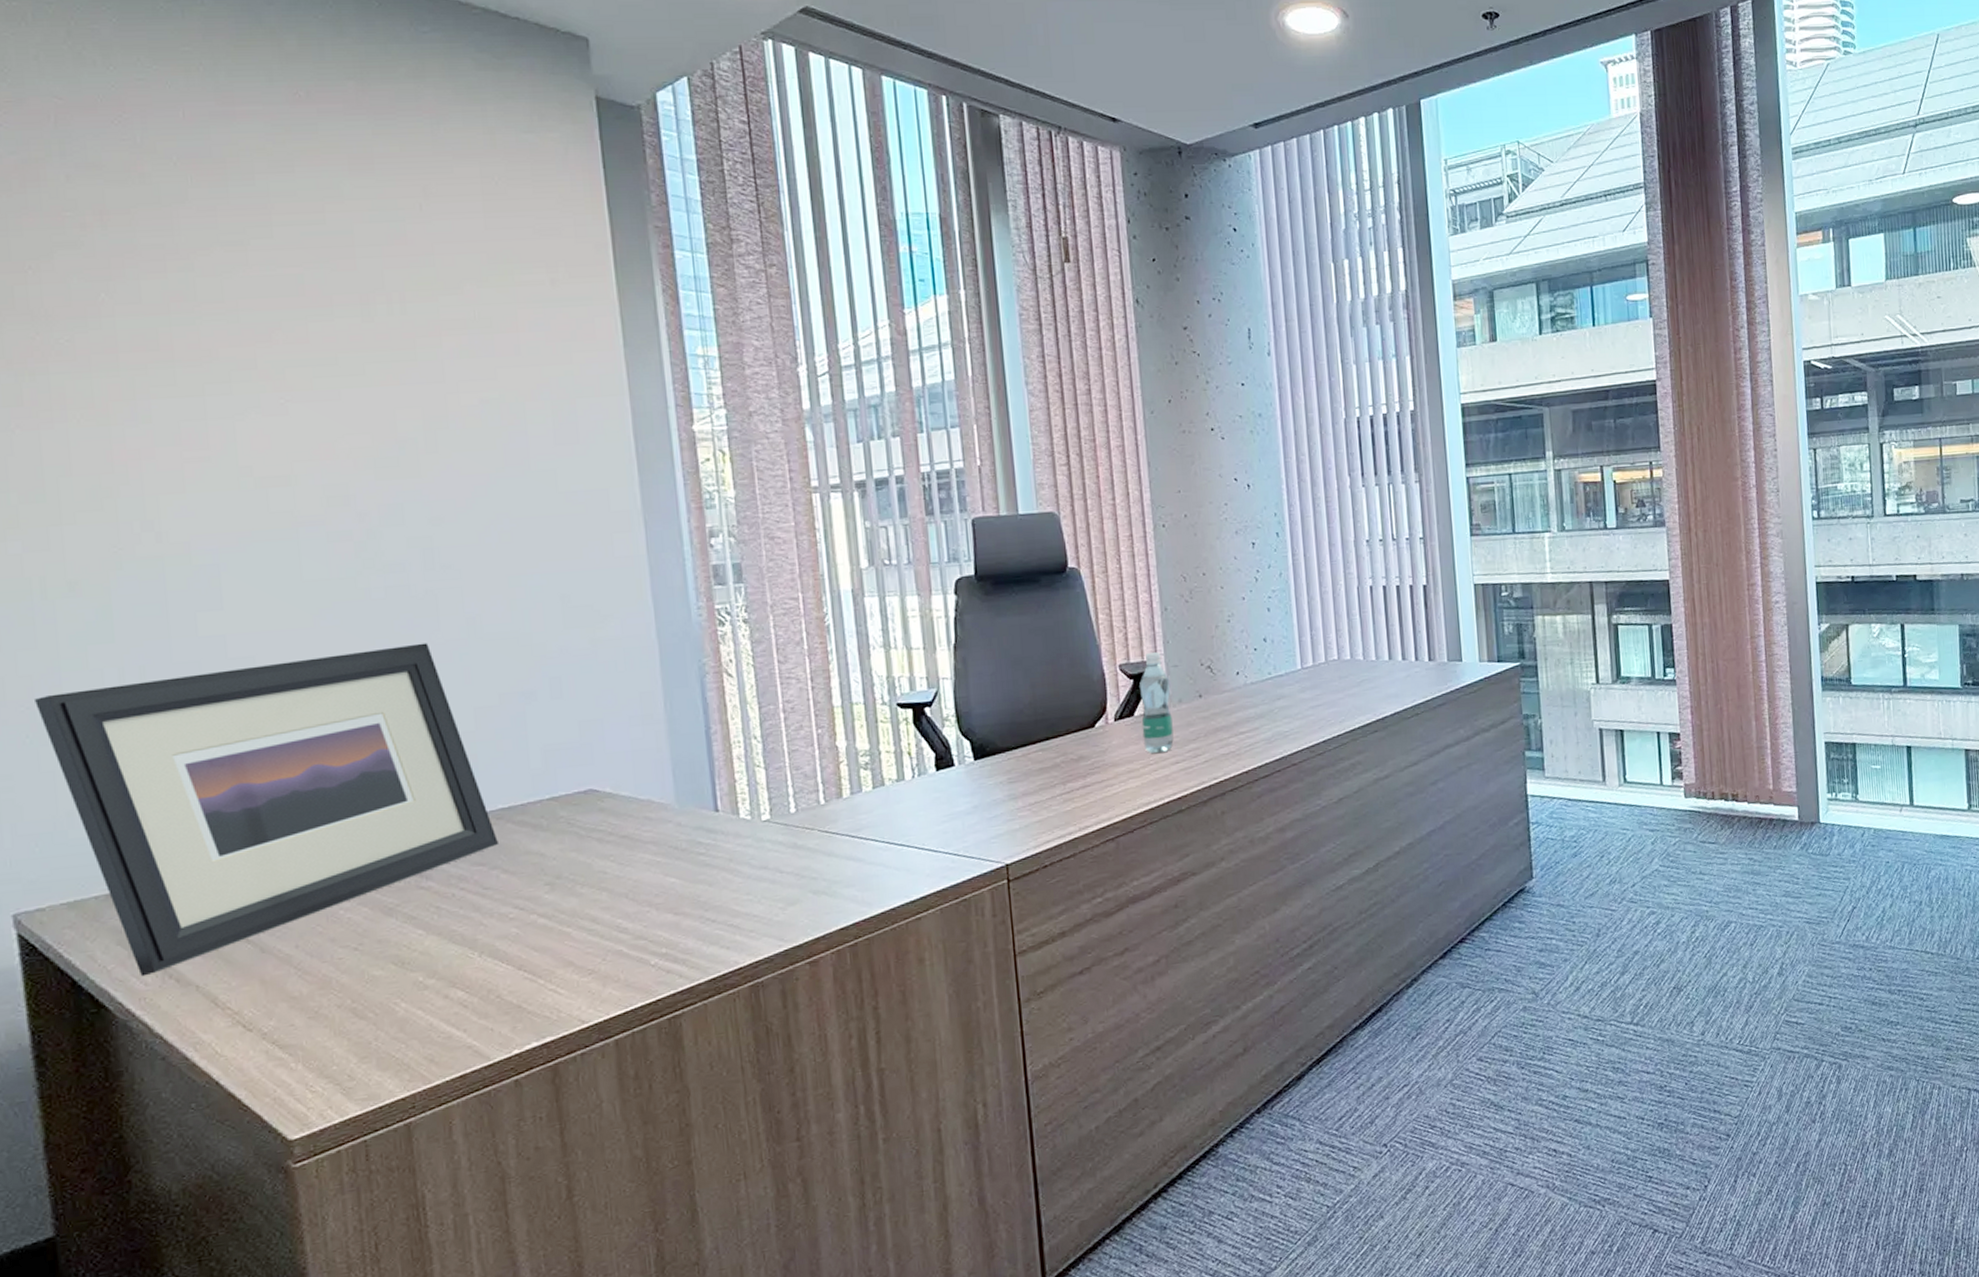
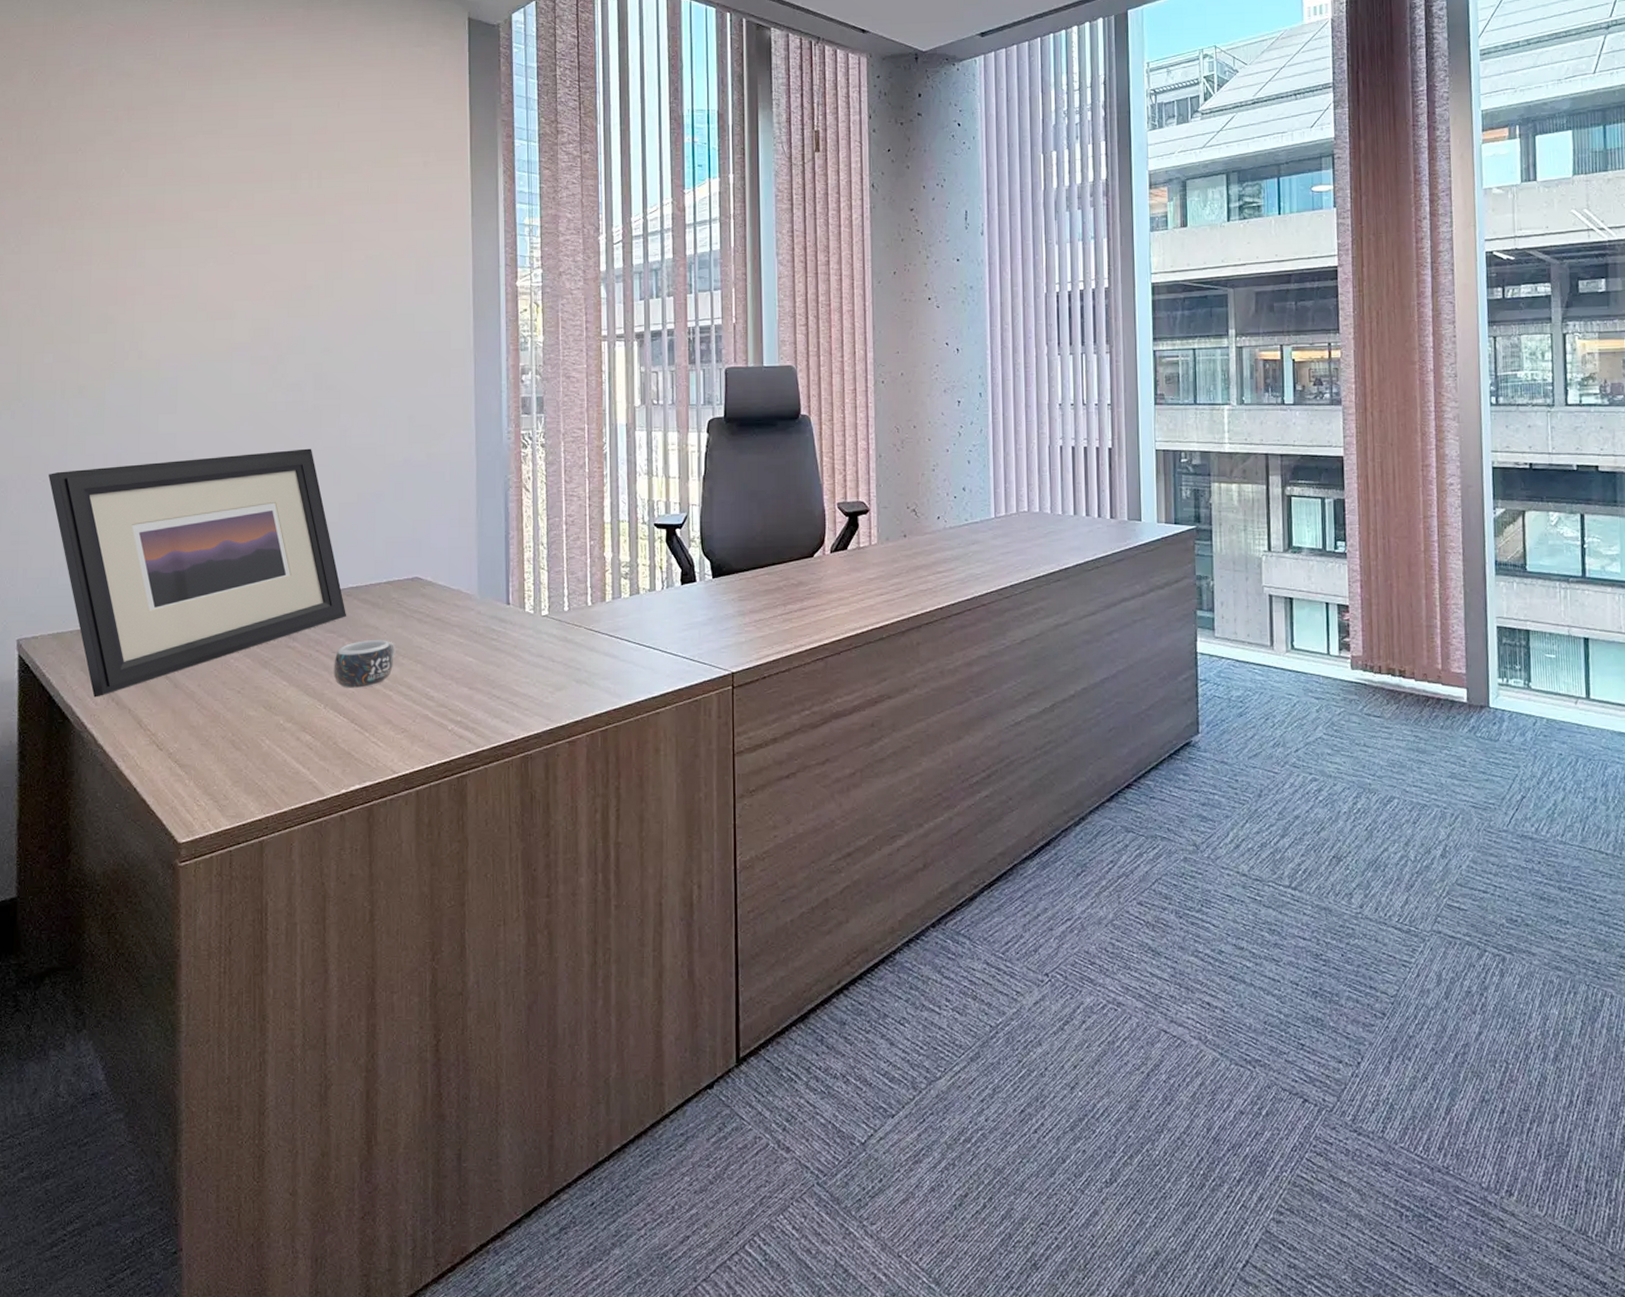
mug: none [486,867,571,931] -> present [334,639,396,689]
bottle: present [1139,652,1174,753] -> none [853,494,880,584]

